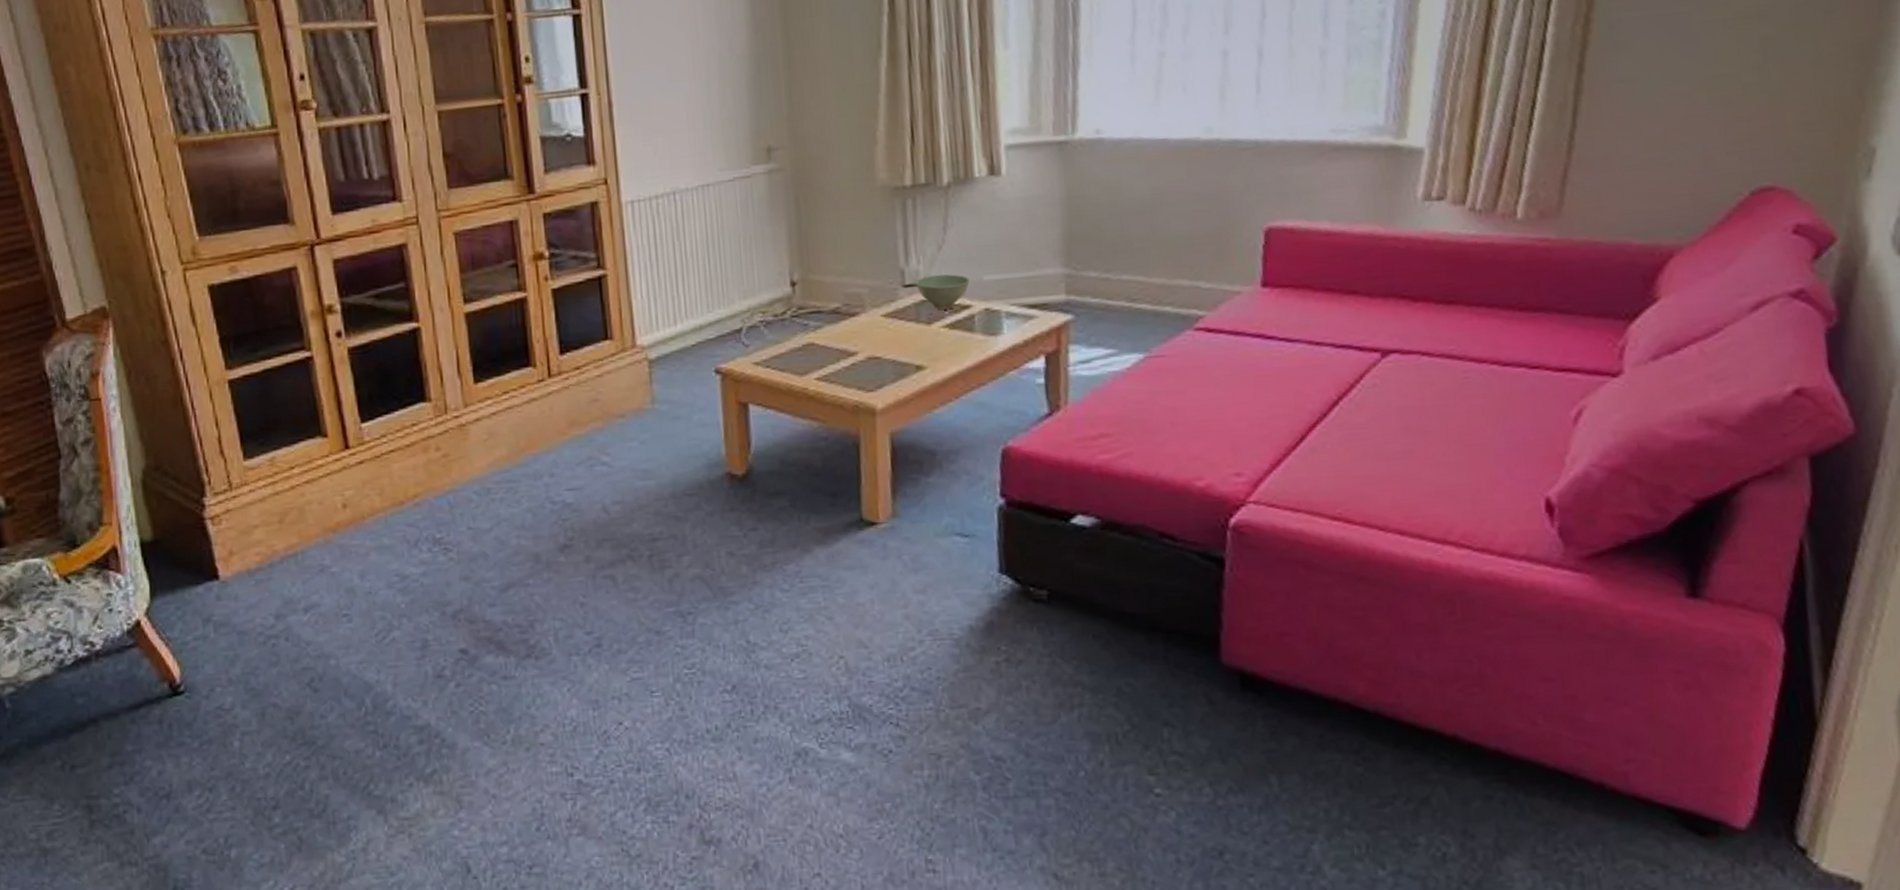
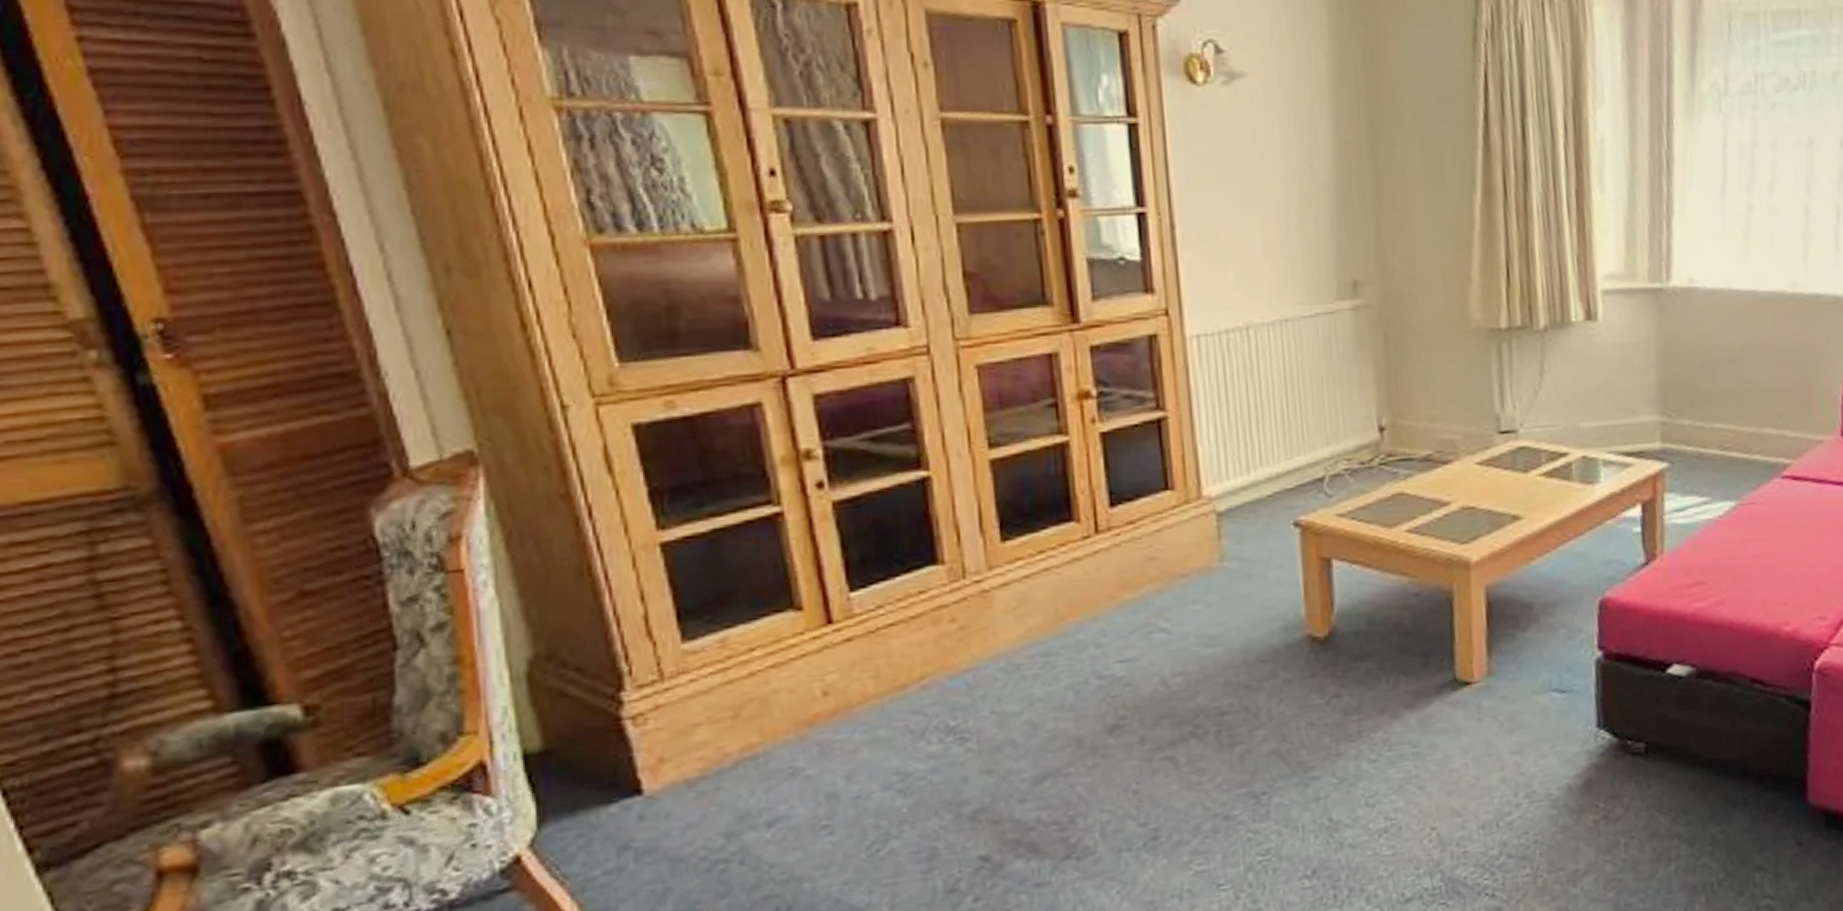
bowl: present [916,274,970,310] -> none [1512,420,1567,457]

